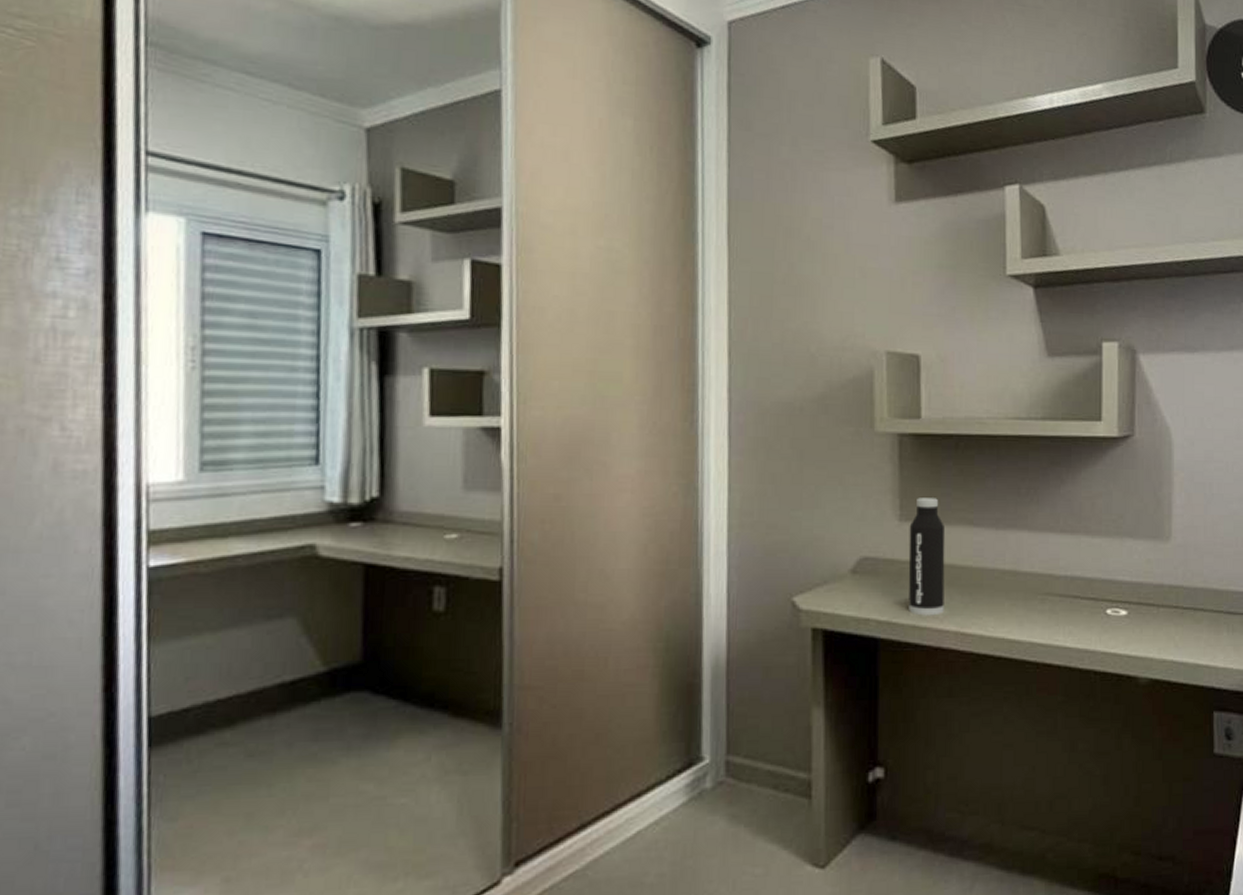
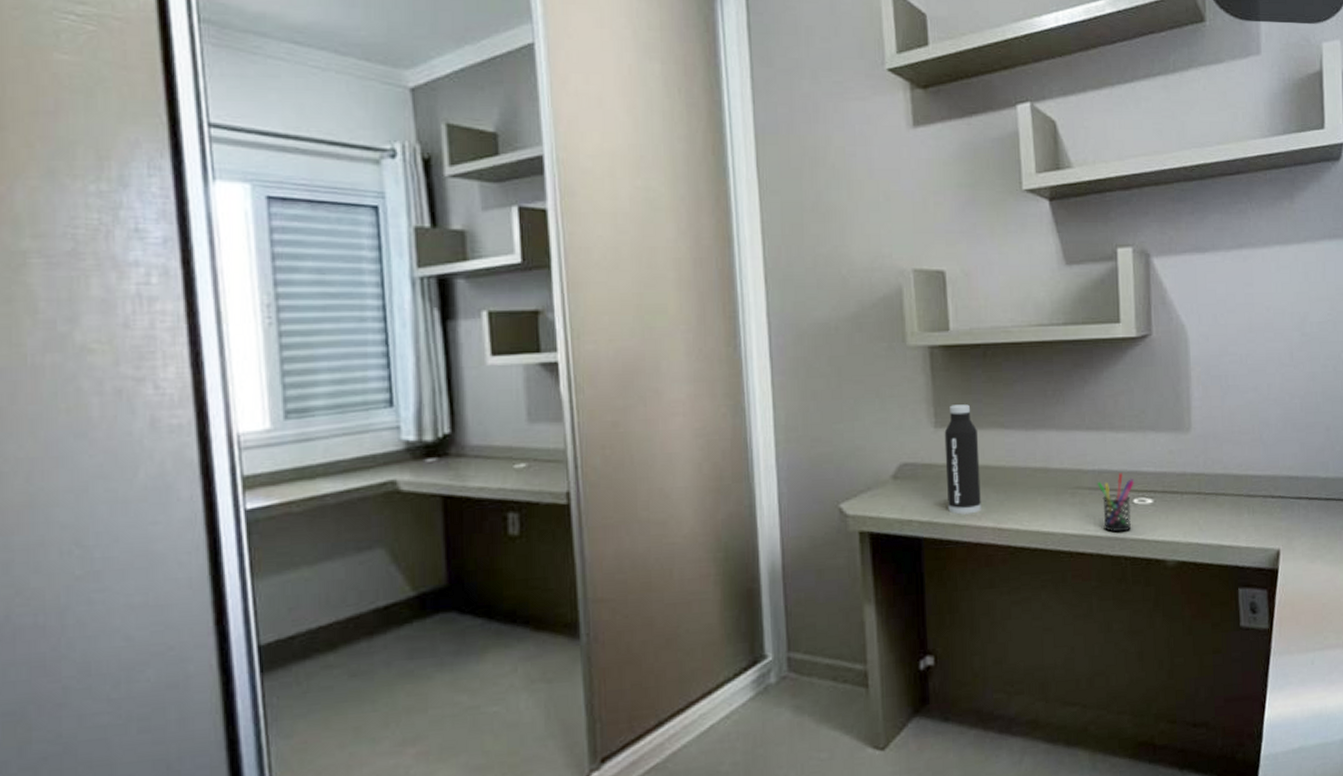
pen holder: none [1068,581,1108,644] -> present [1097,473,1134,533]

